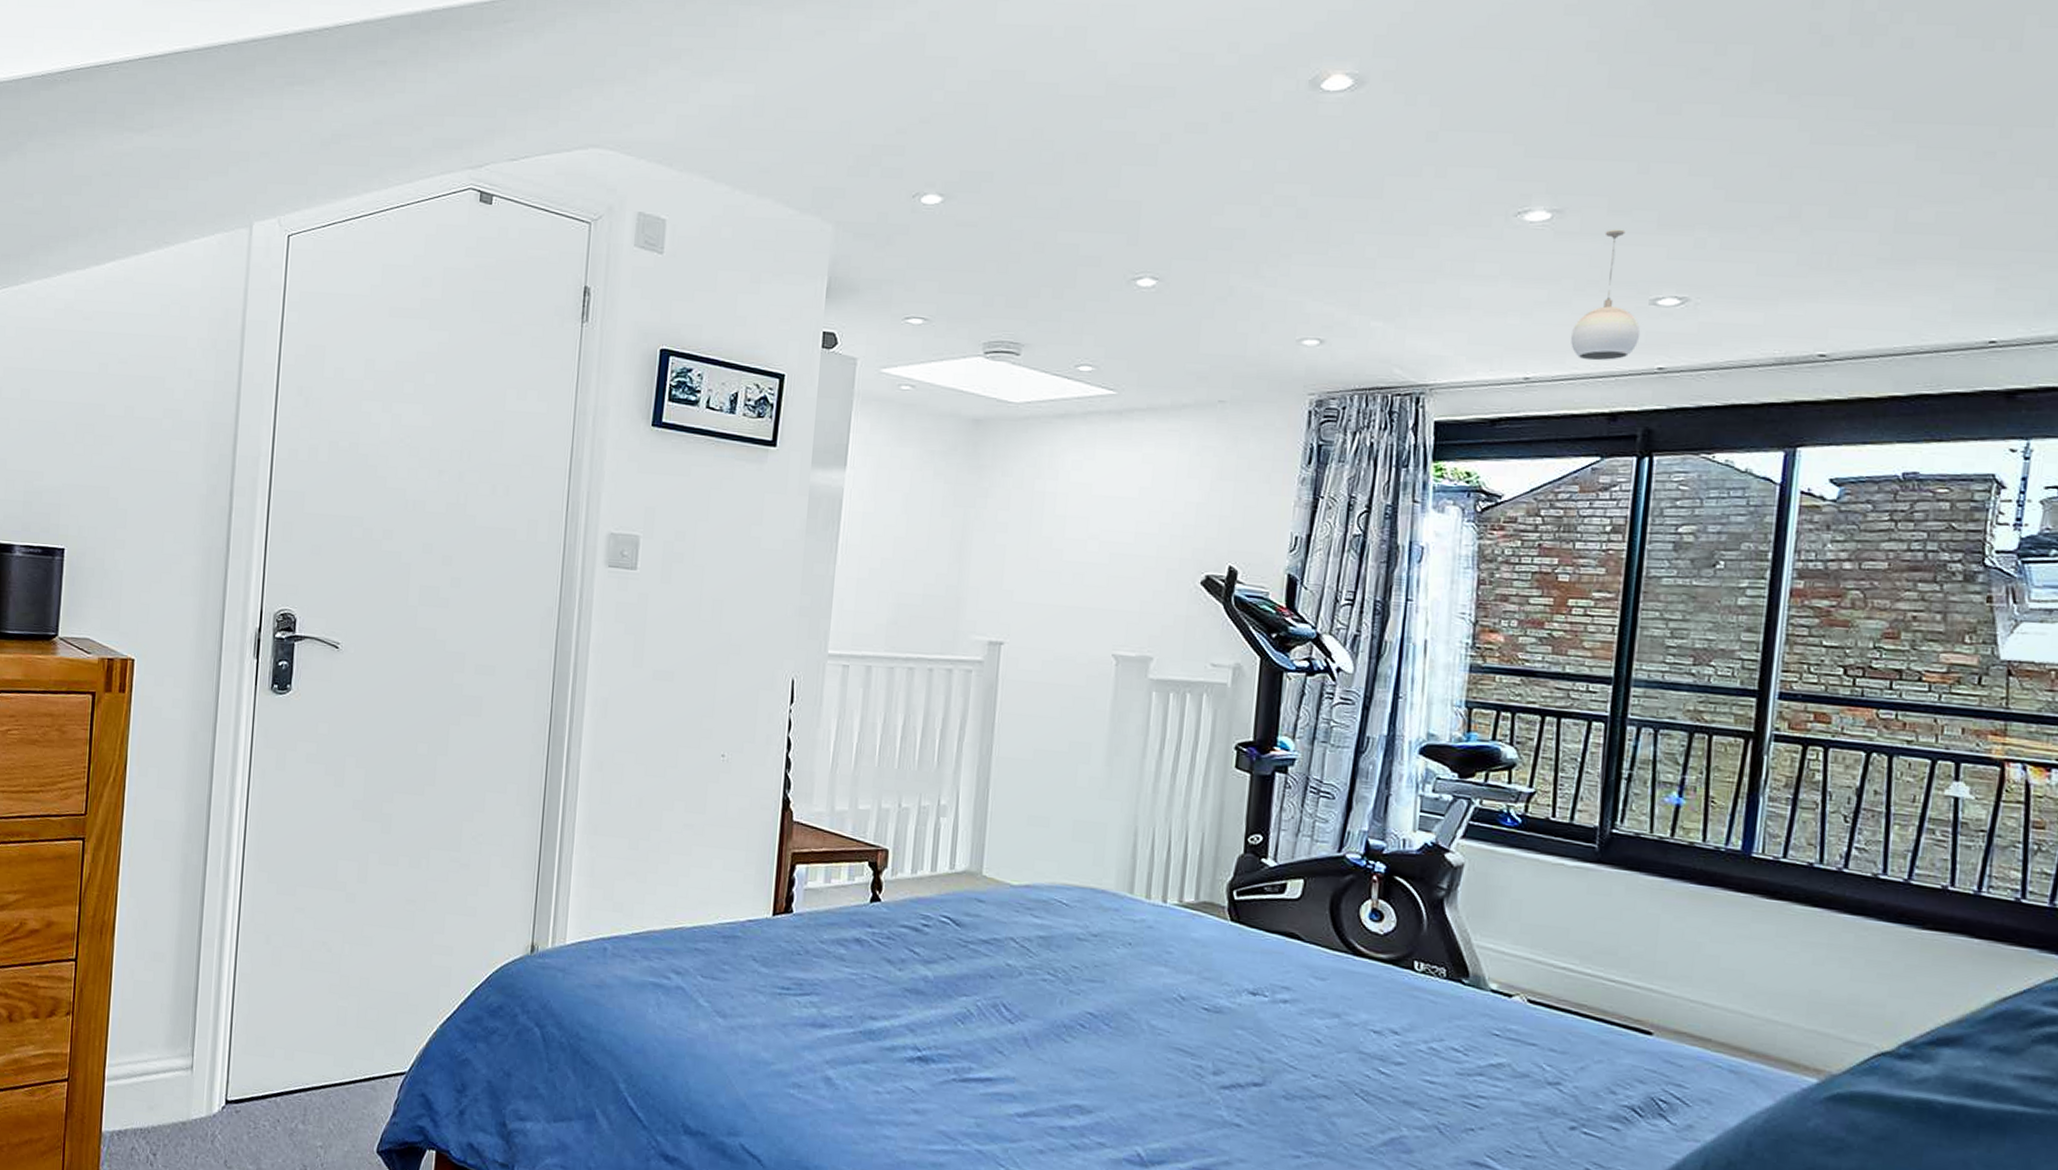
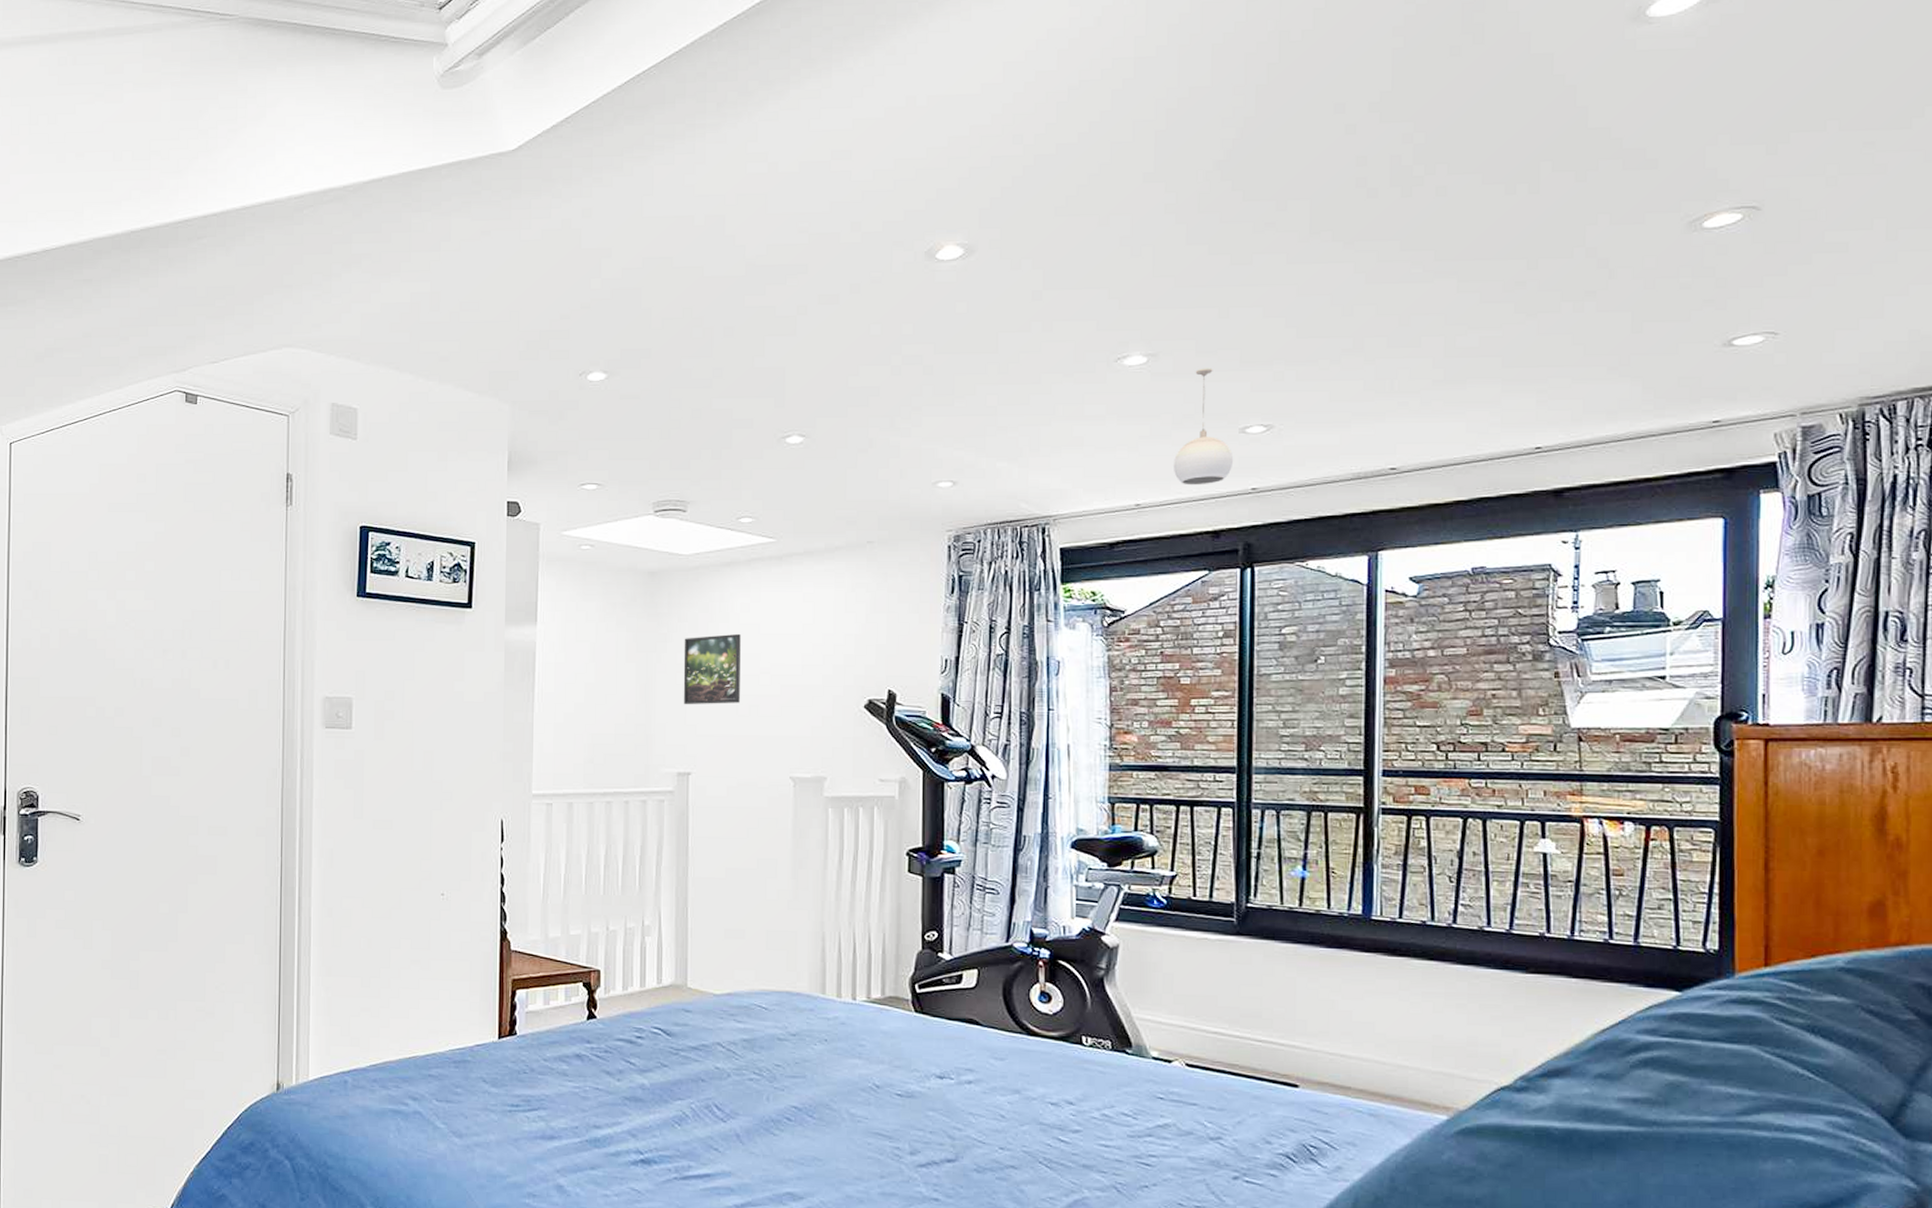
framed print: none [1000,493,1070,570] -> present [683,633,741,705]

